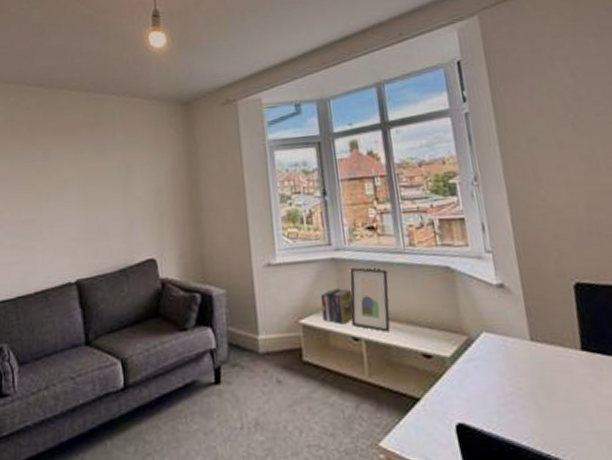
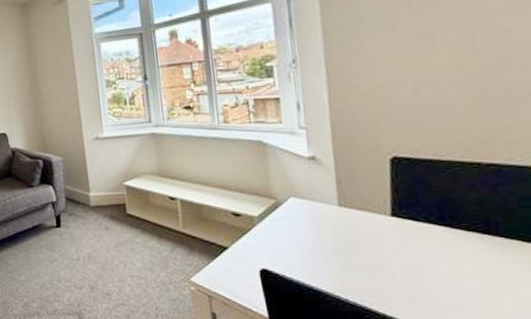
books: present [320,288,354,324] -> none [141,158,171,187]
picture frame: present [350,267,391,332] -> none [168,141,203,194]

